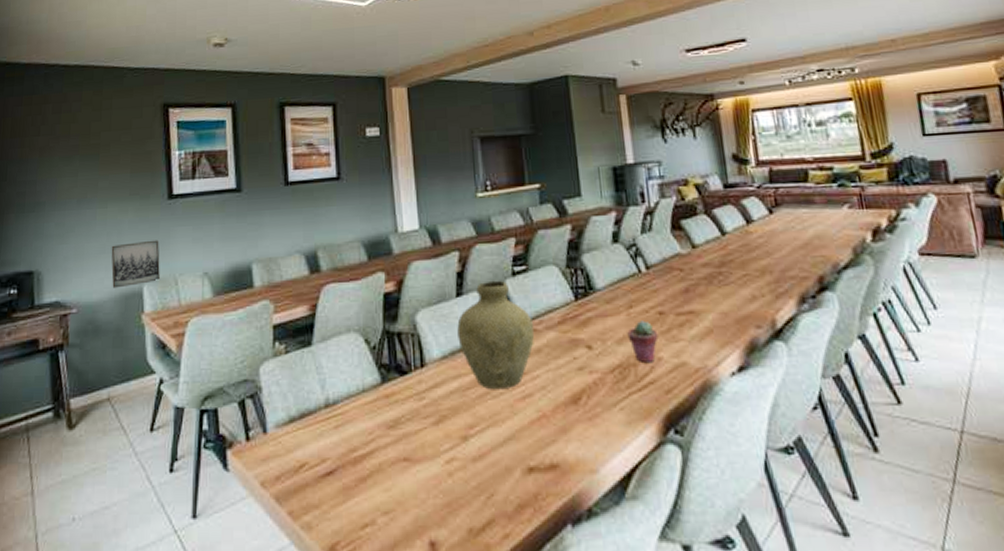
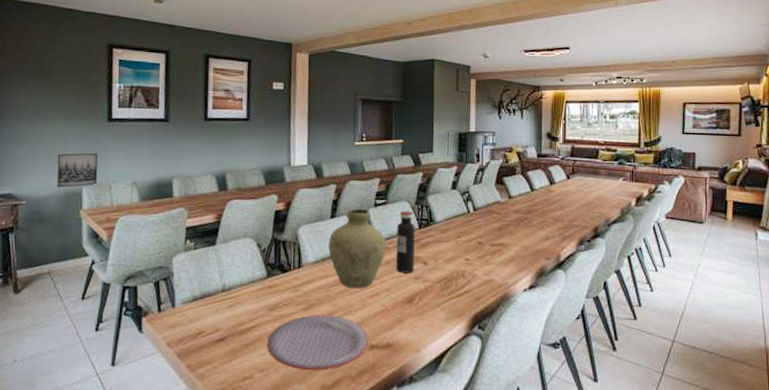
plate: none [390,429,526,508] -> present [267,315,369,370]
water bottle: none [545,277,575,363] -> present [396,210,415,273]
potted succulent: present [627,320,659,362] -> none [454,247,476,277]

